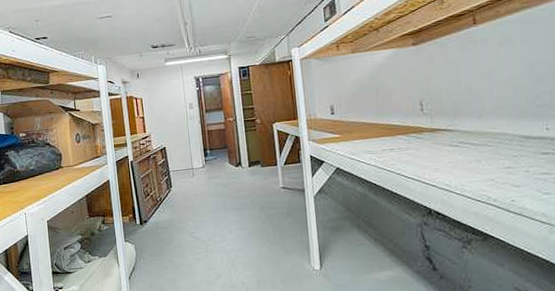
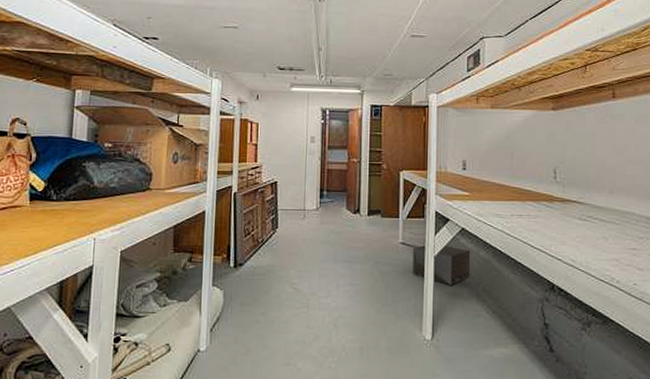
storage box: none [293,185,350,220] -> present [413,245,471,285]

